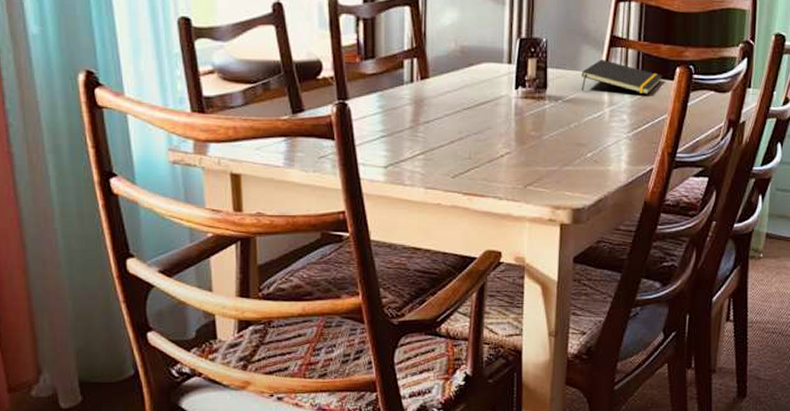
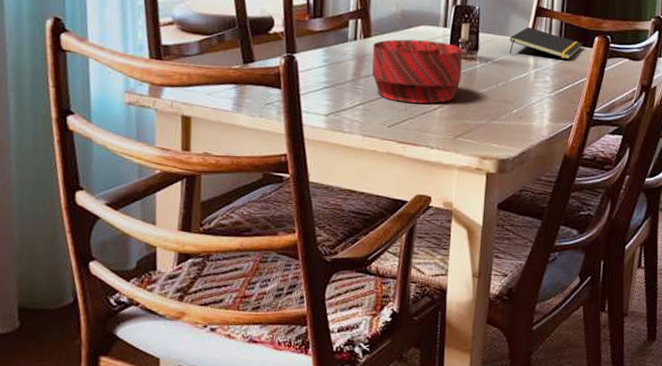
bowl: none [431,79,529,150] -> present [372,39,462,104]

